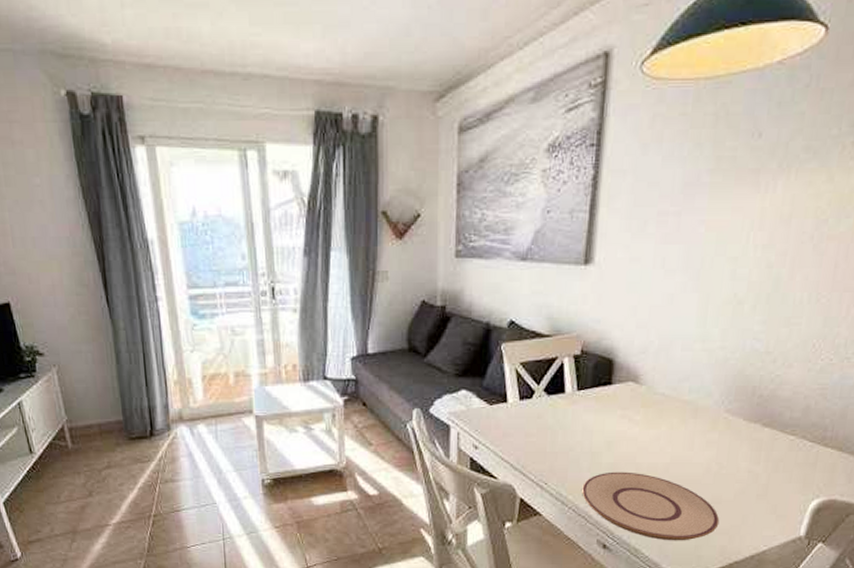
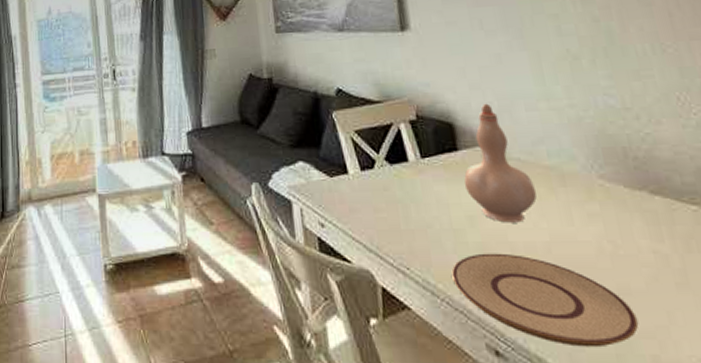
vase: none [610,342,671,448] -> present [464,103,538,223]

